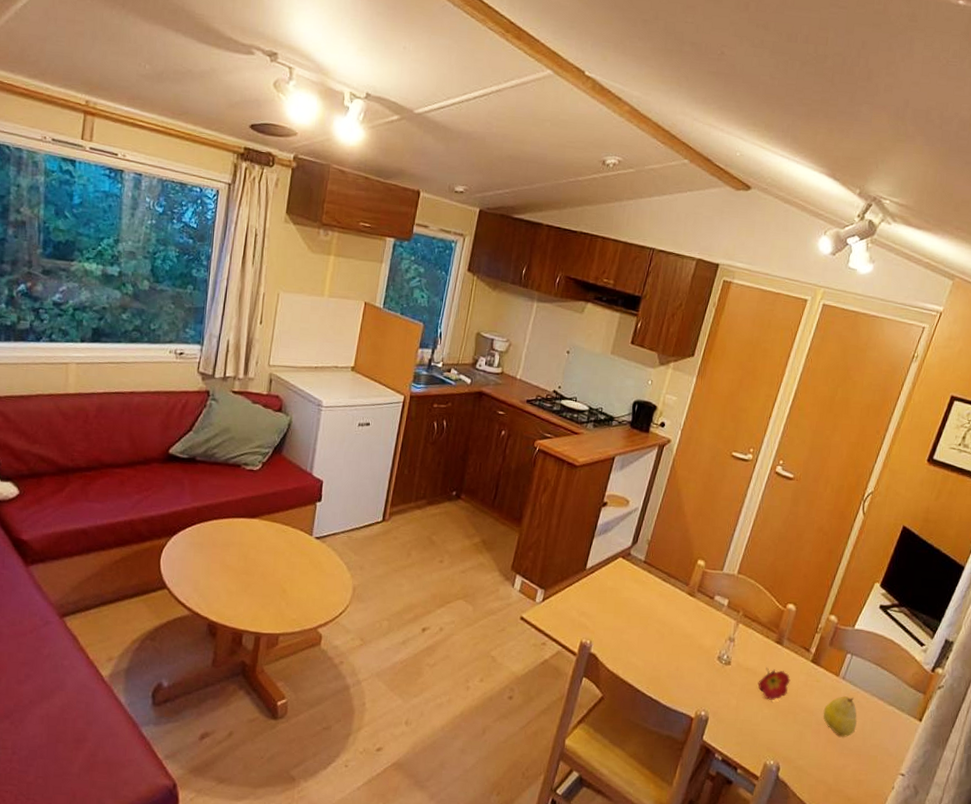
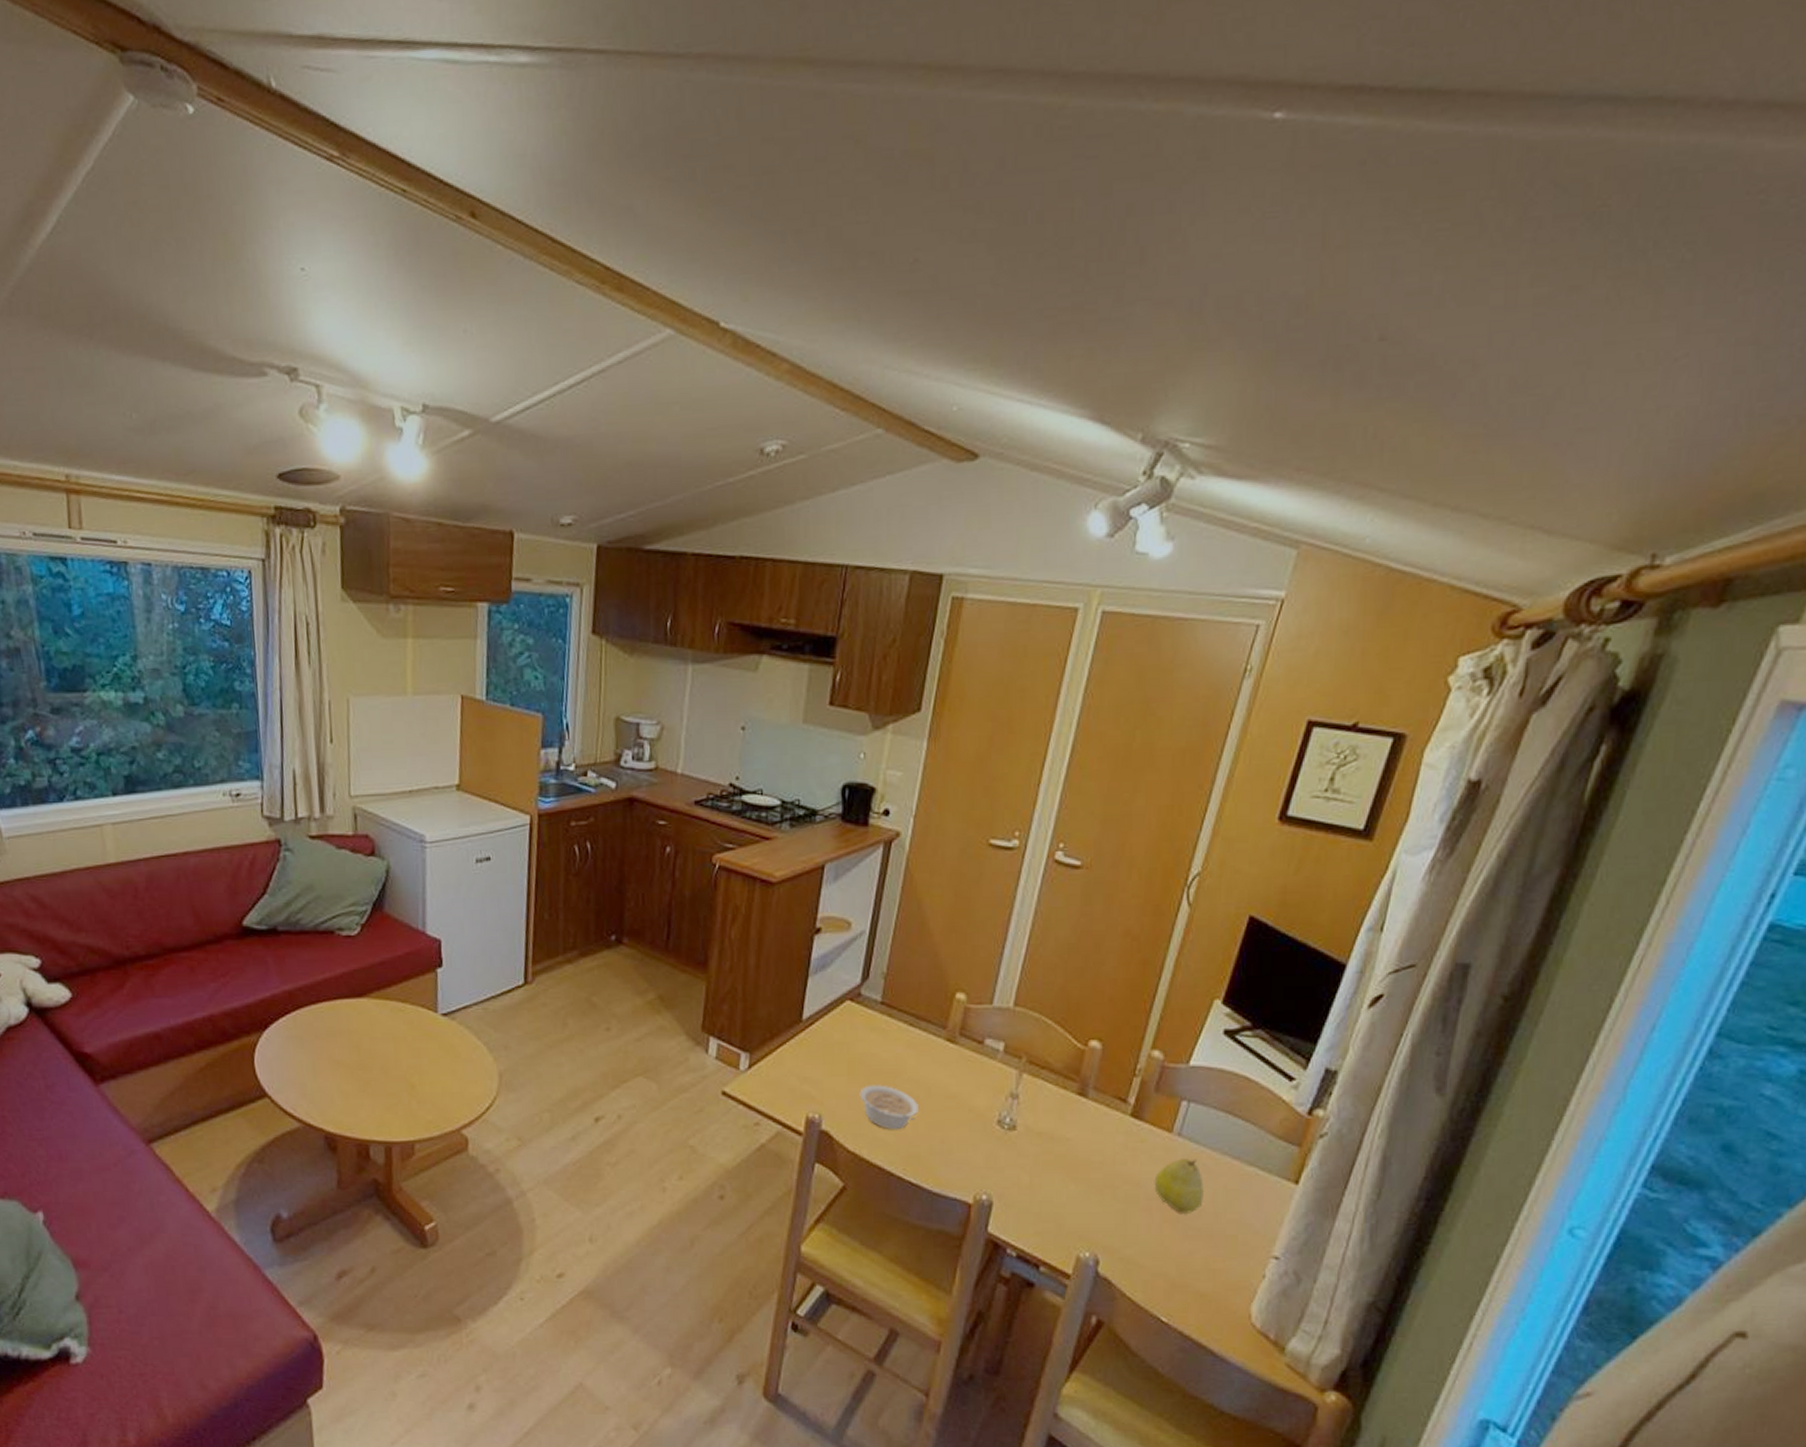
legume: none [621,621,663,658] -> present [859,1084,918,1130]
flower: present [758,667,791,701] -> none [1057,1129,1103,1173]

